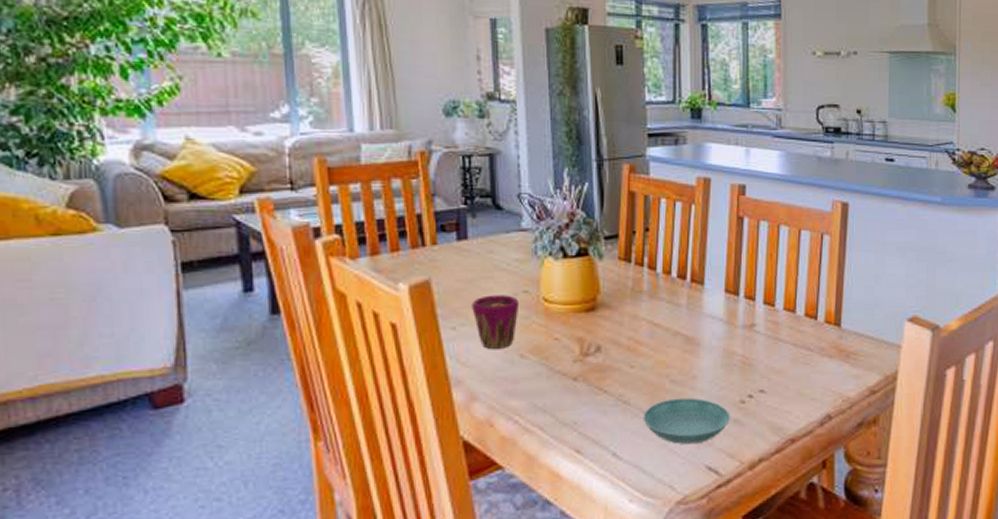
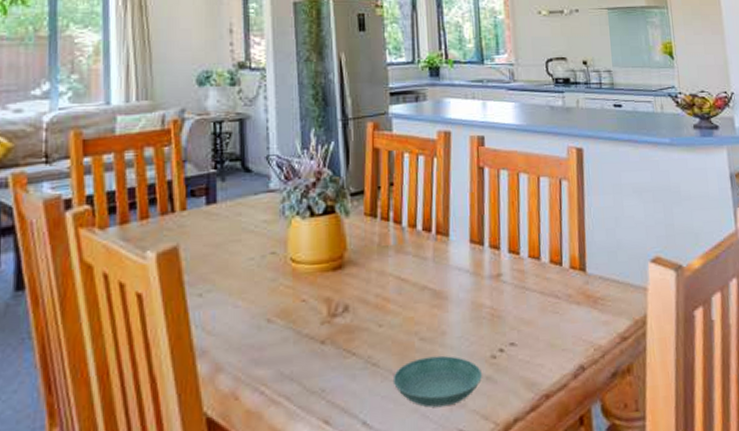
cup: present [472,295,520,349] -> none [219,257,267,315]

